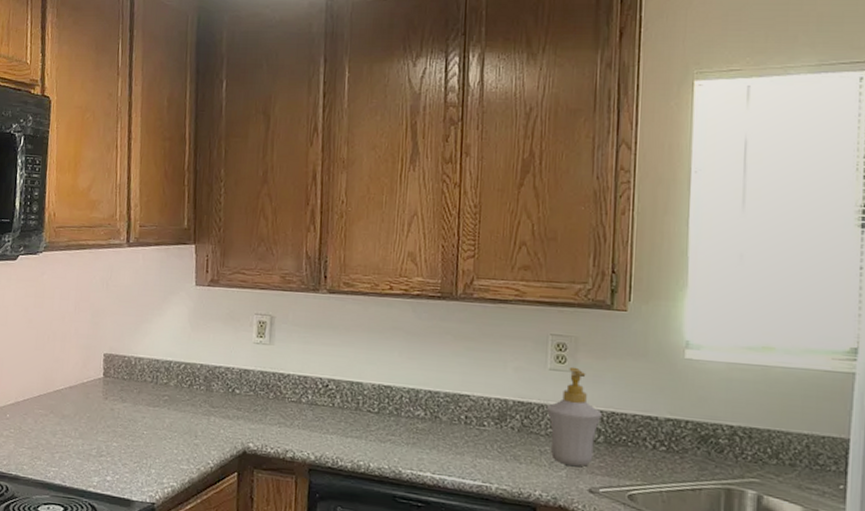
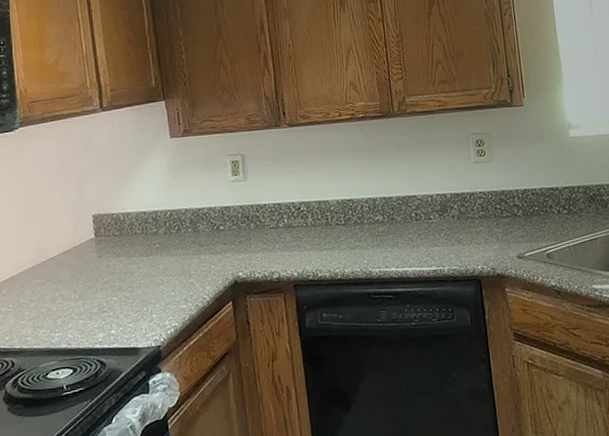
soap bottle: present [546,366,602,466] -> none [476,157,518,239]

